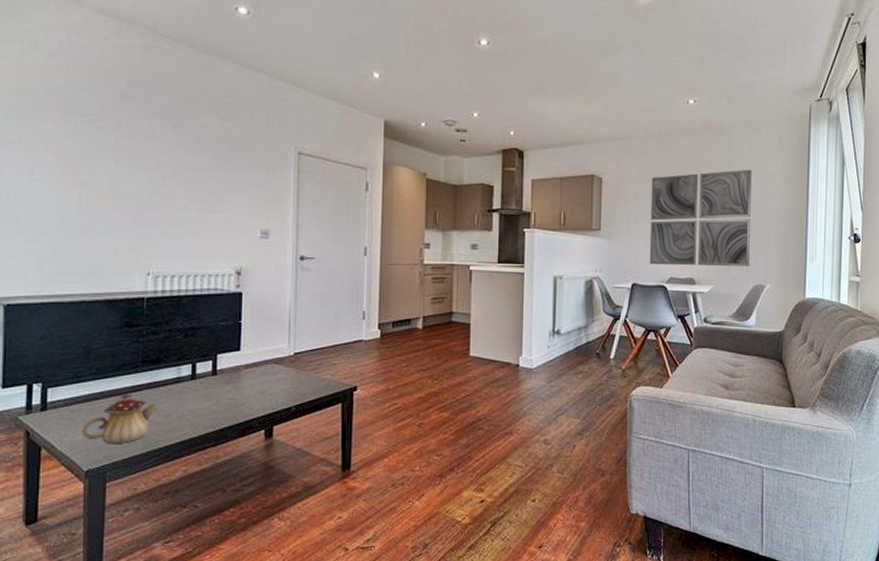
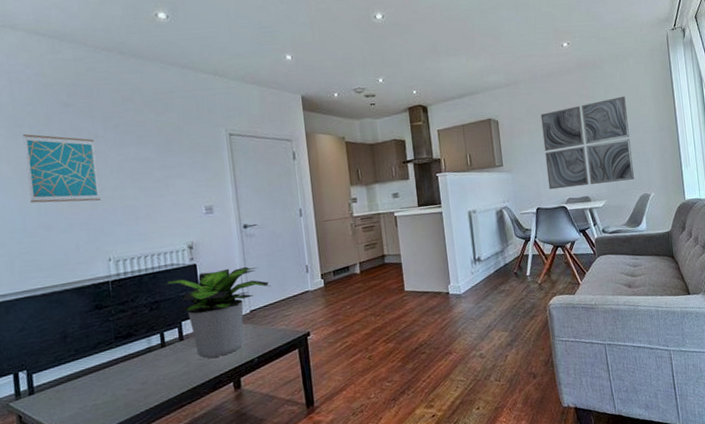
wall art: none [72,123,149,207] -> present [23,134,101,203]
teapot: present [82,394,158,445] -> none [69,368,136,416]
potted plant: none [202,302,322,399] -> present [162,266,271,359]

